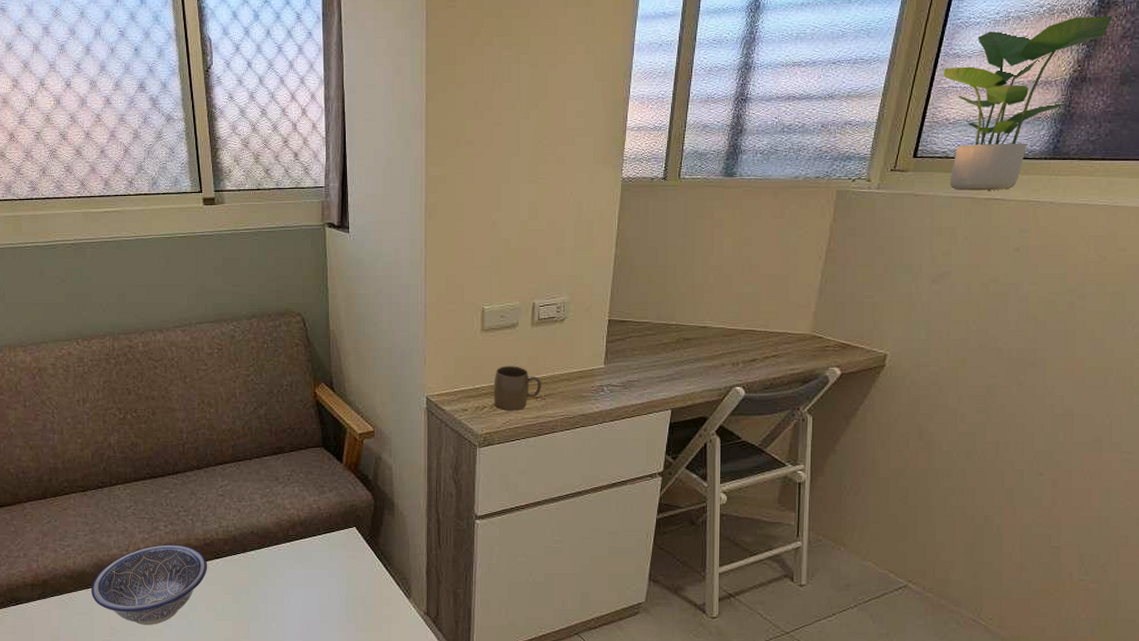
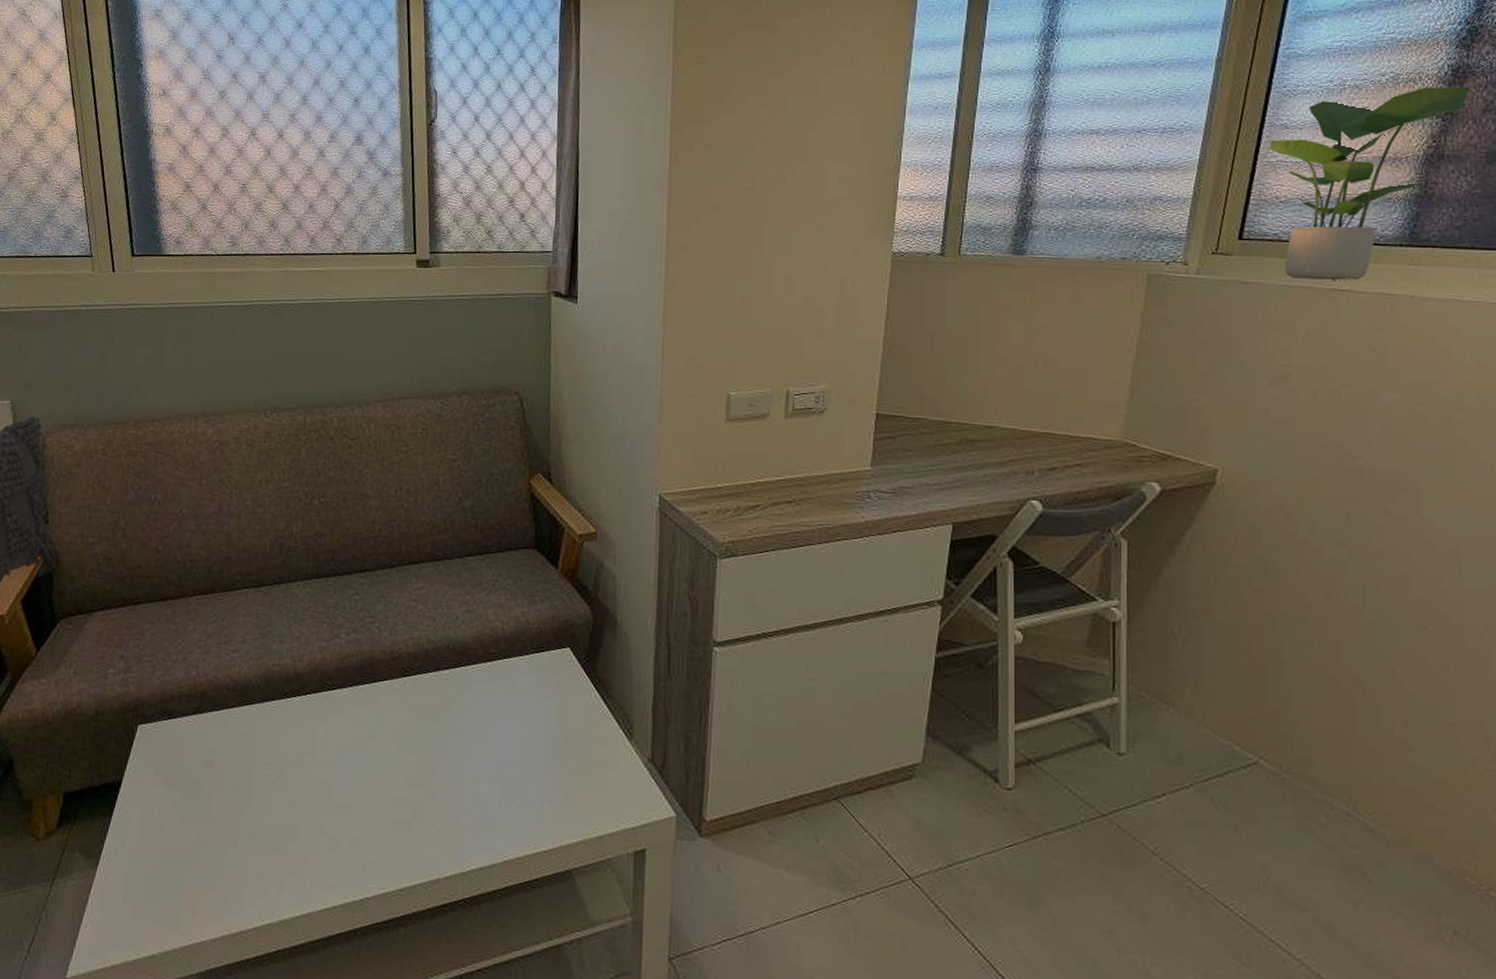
decorative bowl: present [91,544,208,625] -> none [255,655,394,754]
mug: present [493,366,542,411] -> none [738,462,797,517]

